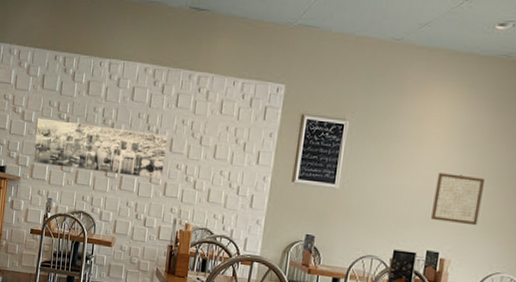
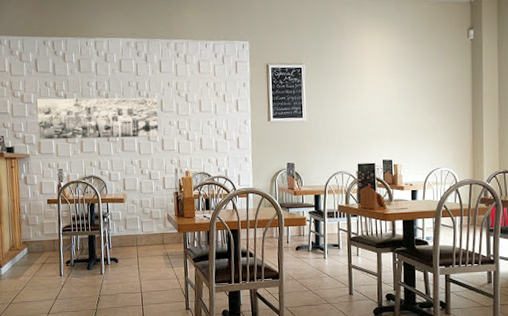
wall art: present [431,173,485,226] -> none [380,95,416,135]

